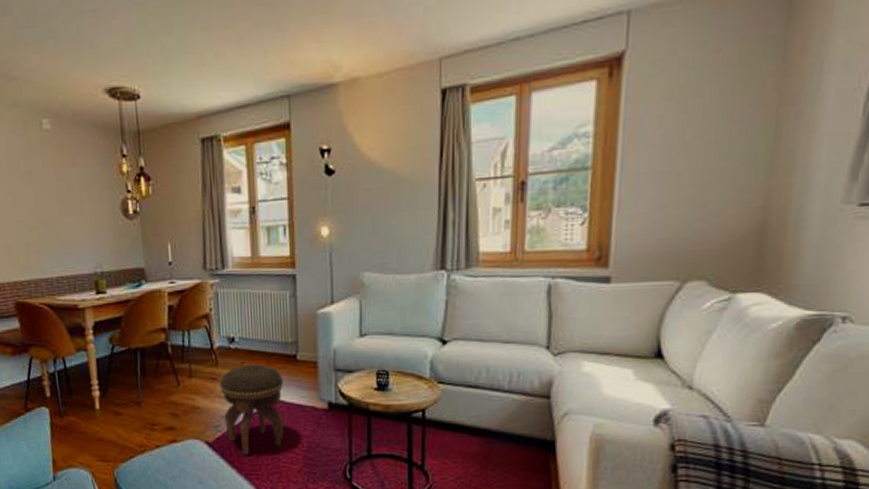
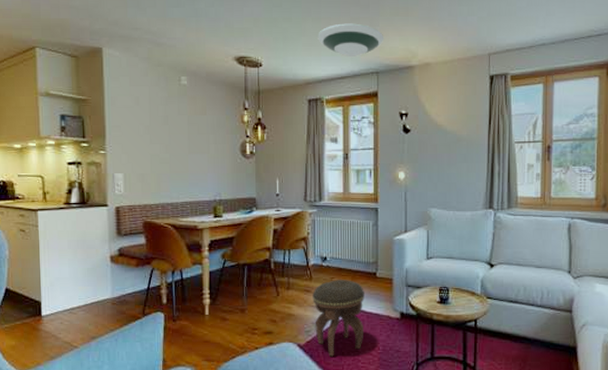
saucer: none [208,30,297,78] -> present [318,23,384,58]

